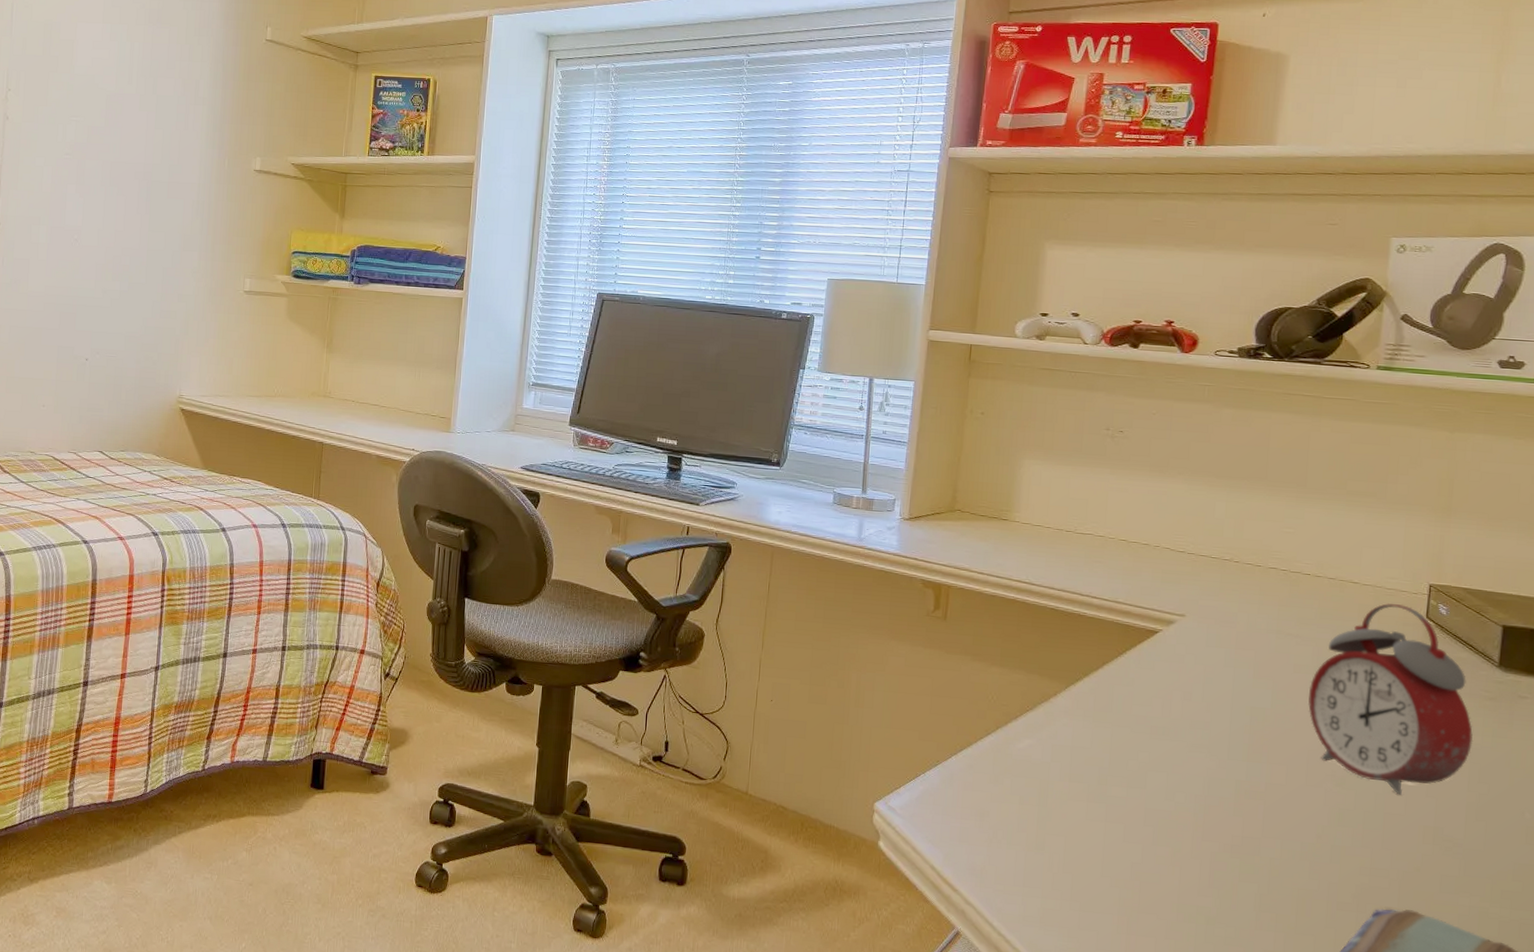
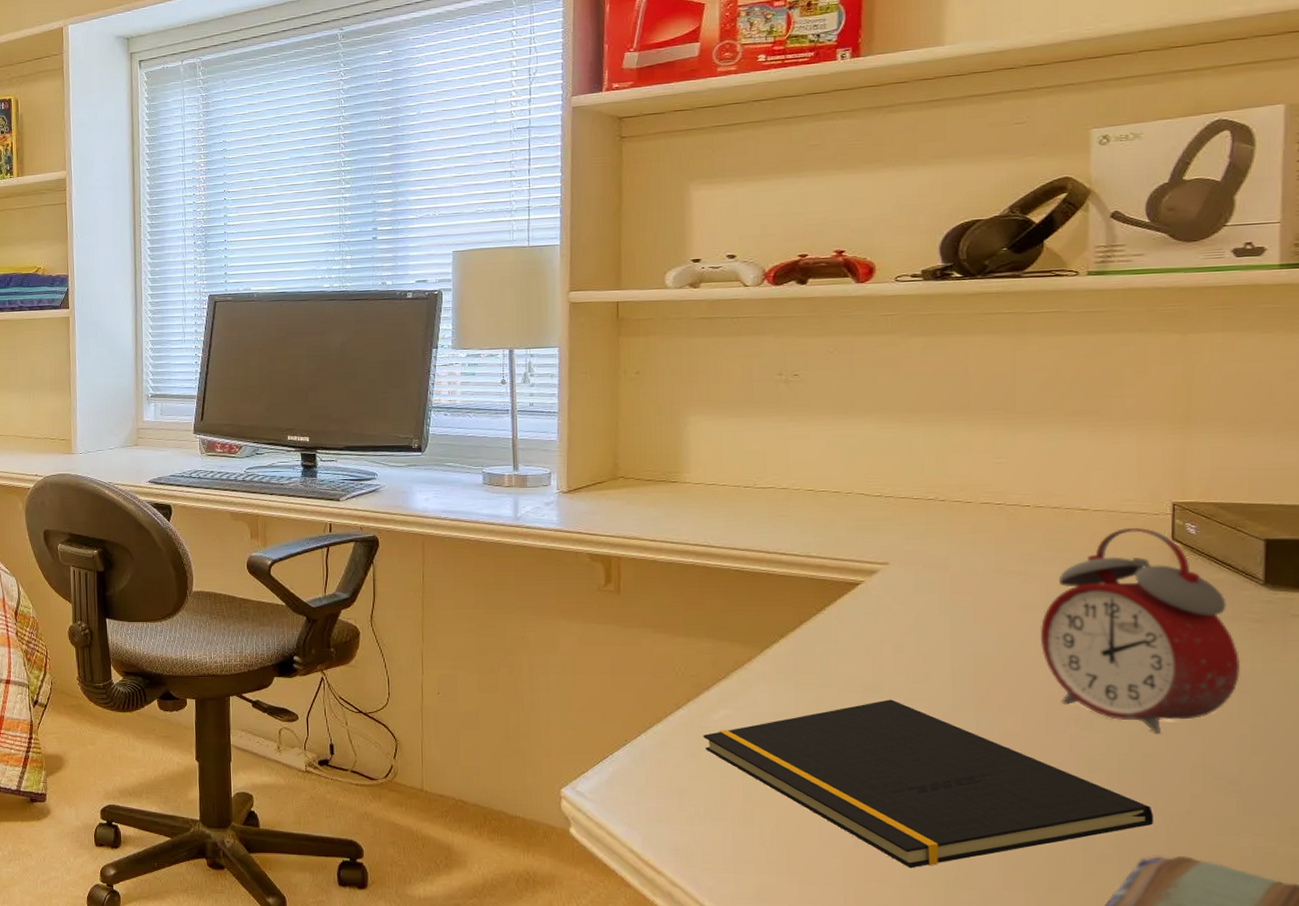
notepad: none [1007,742,1390,904] -> present [703,699,1154,869]

